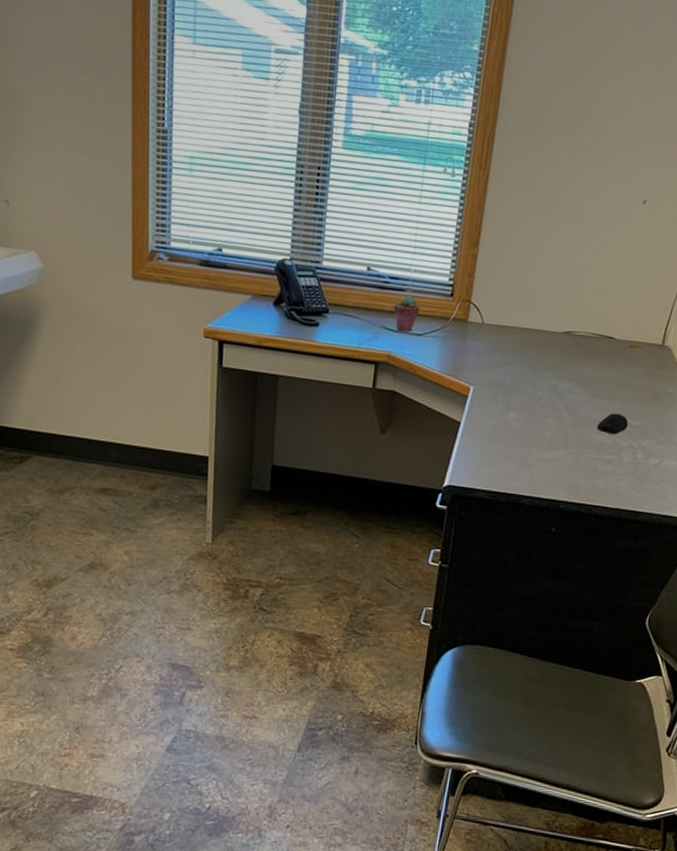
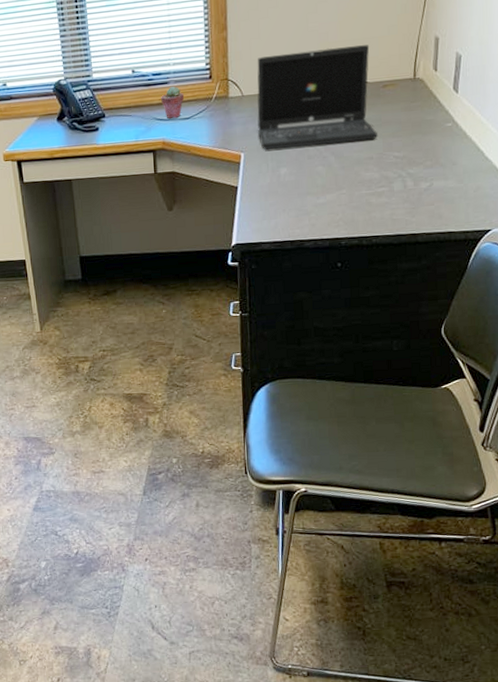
laptop: none [492,285,624,402] -> present [257,45,377,151]
computer mouse: present [596,413,629,434] -> none [364,149,394,169]

